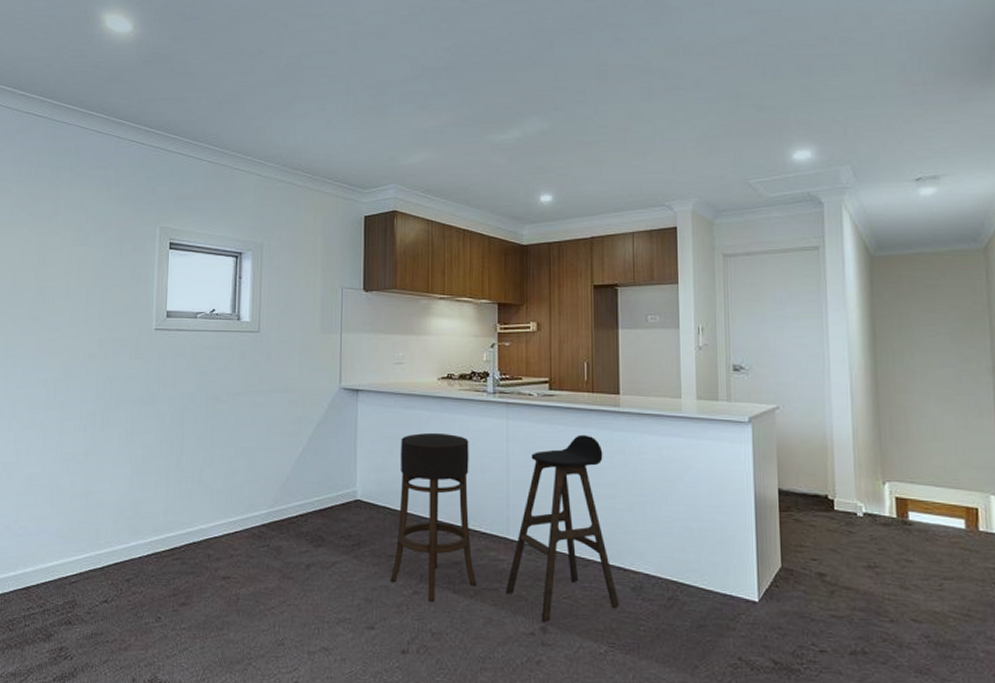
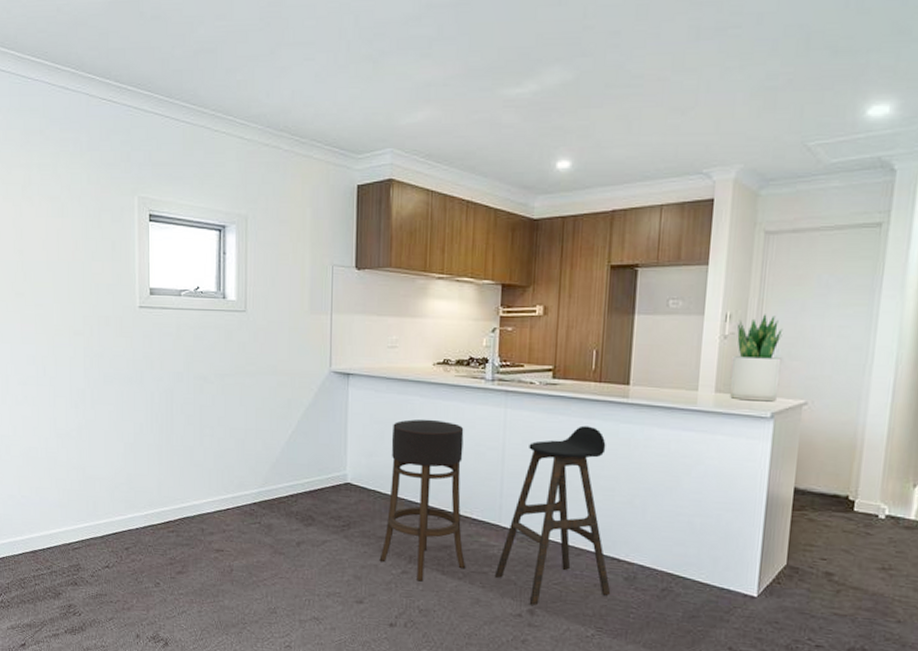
planter: none [707,327,753,407] -> present [729,314,783,402]

